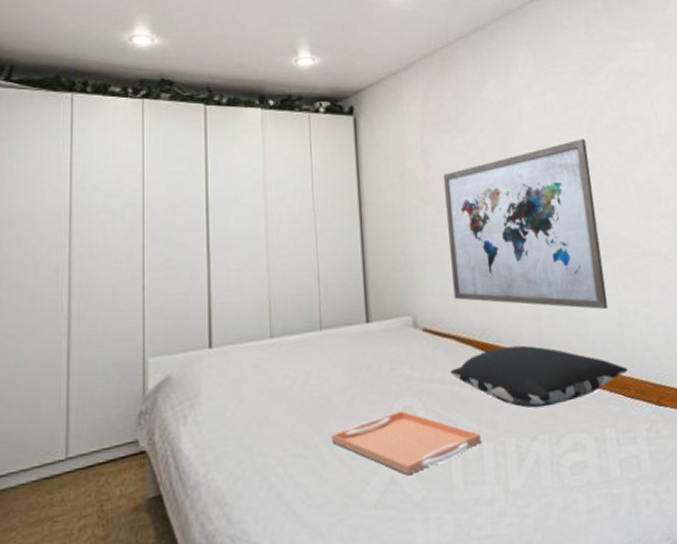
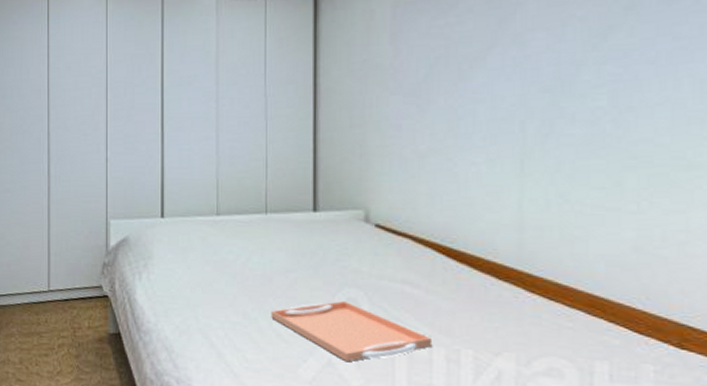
wall art: present [443,139,609,310] -> none [414,18,623,229]
pillow: present [450,345,628,408] -> none [403,254,640,325]

